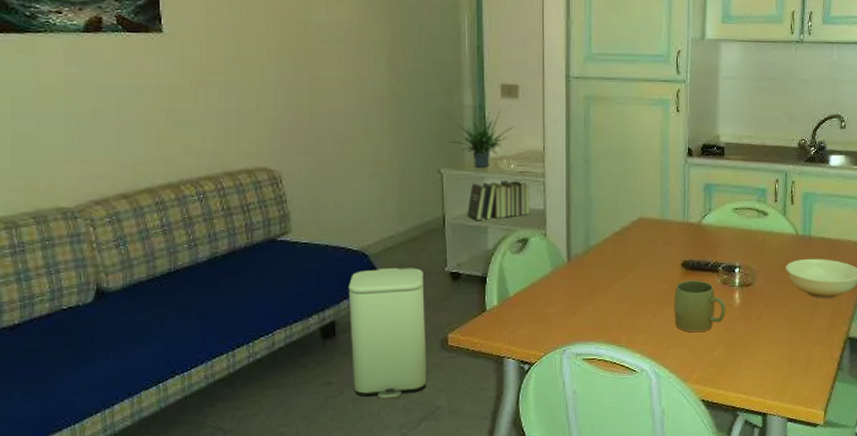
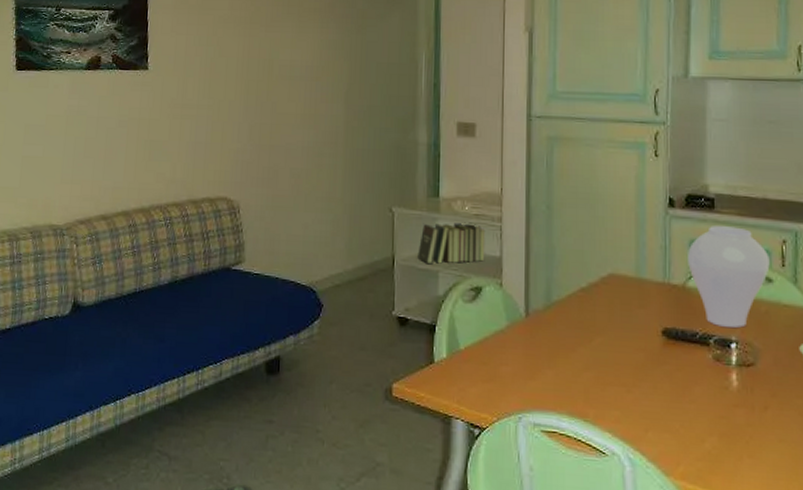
pedal bin: present [348,268,427,400] -> none [294,306,370,447]
potted plant: present [447,109,515,167] -> none [400,148,471,208]
mug: present [674,280,726,333] -> none [652,352,720,417]
vase: none [703,170,766,255] -> present [688,226,770,328]

